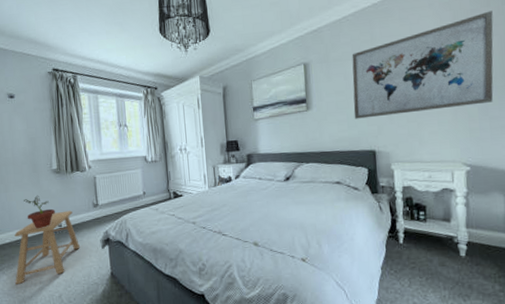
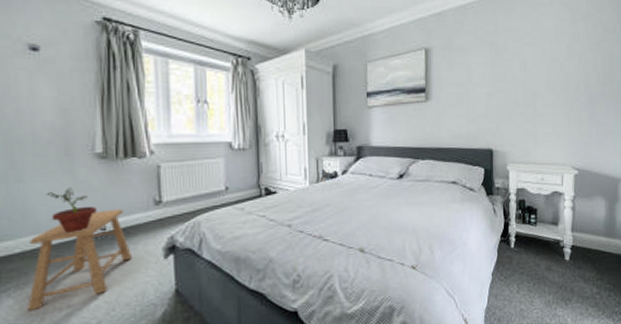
wall art: present [352,10,494,119] -> none [473,17,605,115]

